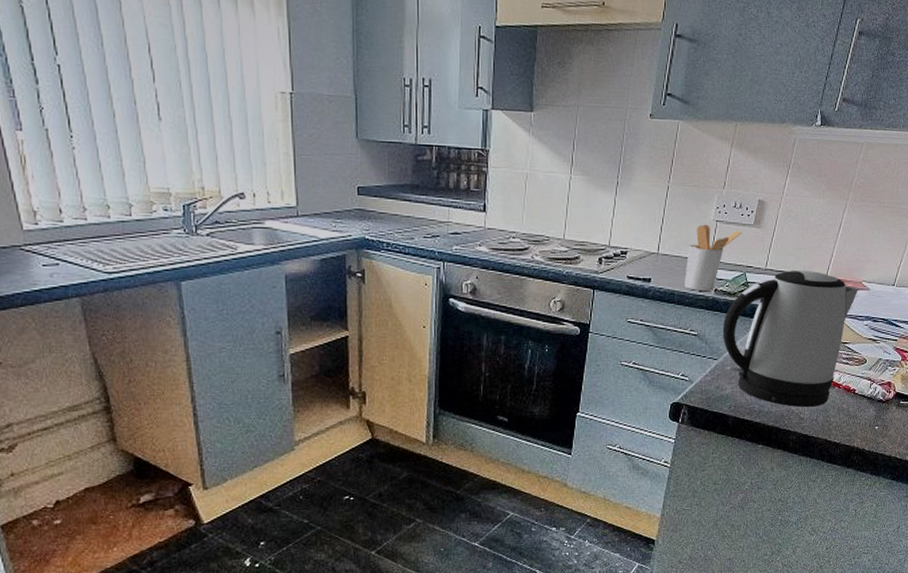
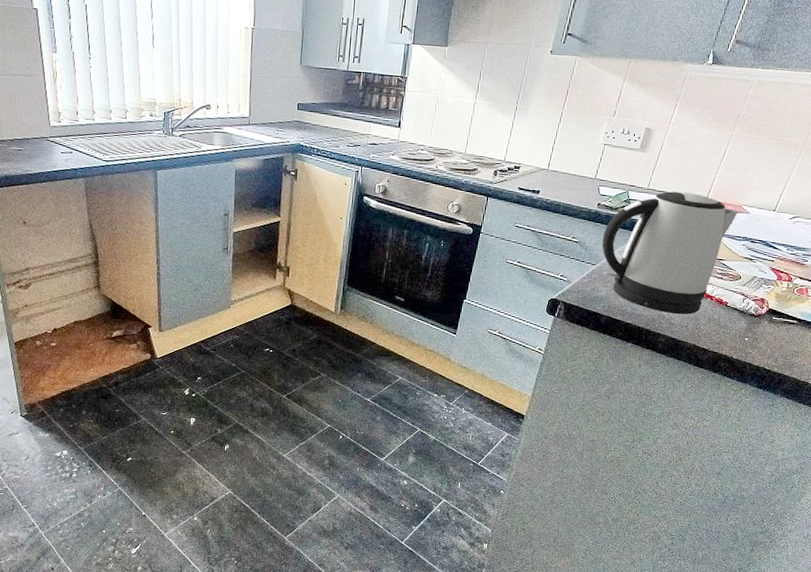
utensil holder: present [684,224,741,291] -> none [570,146,627,205]

